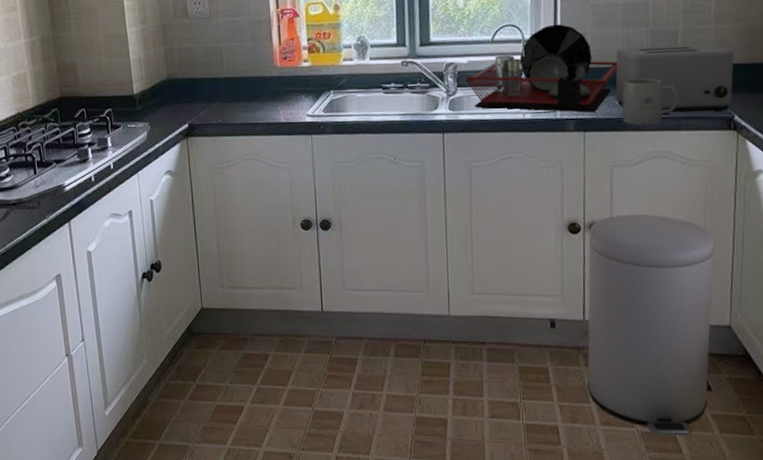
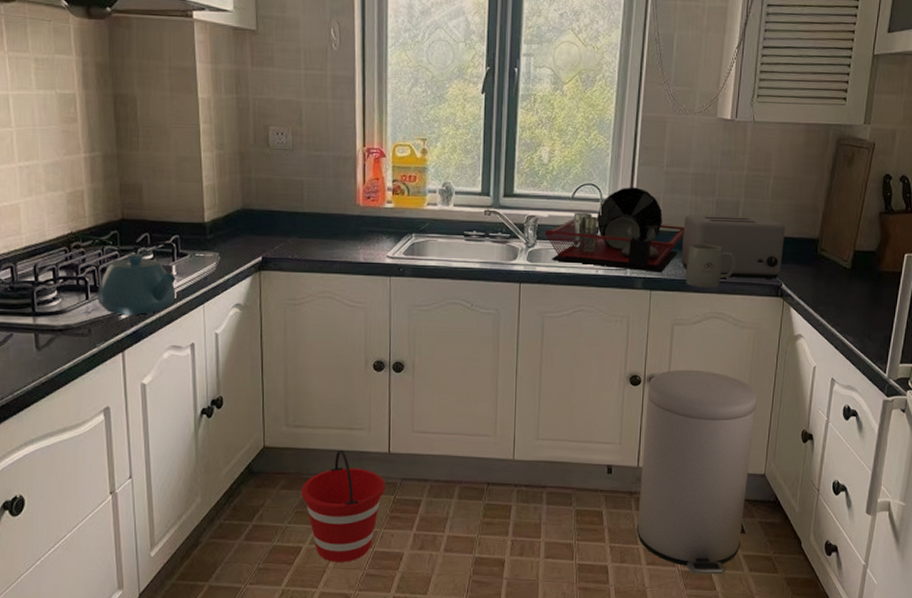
teapot: none [43,128,113,188] -> present [97,253,176,316]
bucket: none [239,310,321,421] -> present [301,450,385,562]

